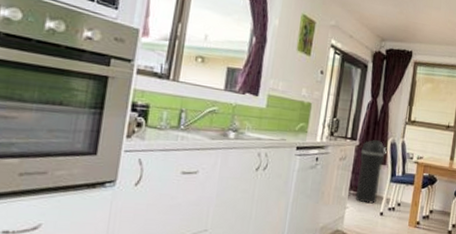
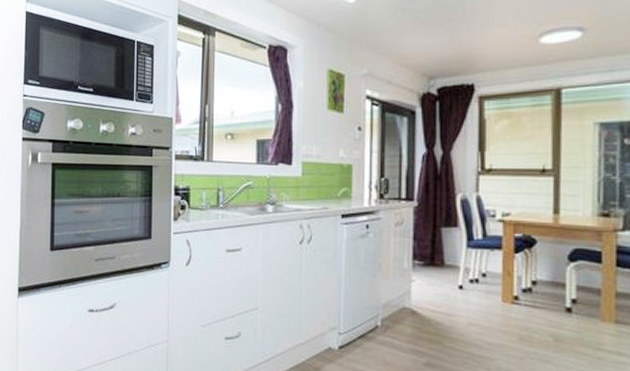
trash can: present [355,140,387,204] -> none [420,198,456,275]

